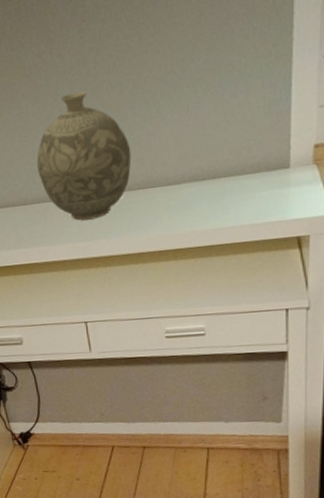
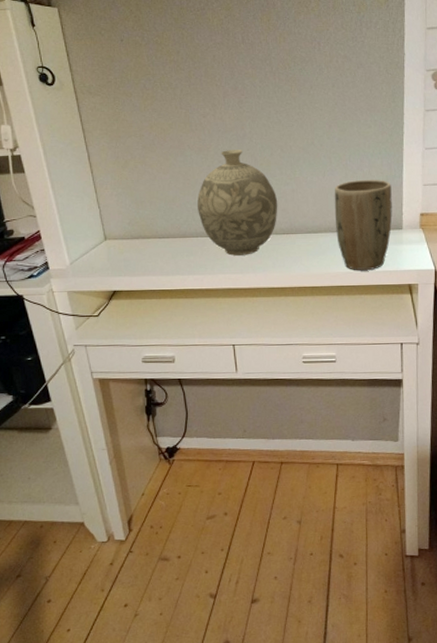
plant pot: none [200,106,277,225] -> present [334,179,393,271]

